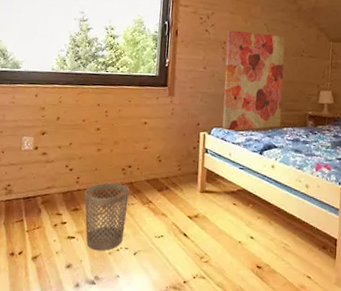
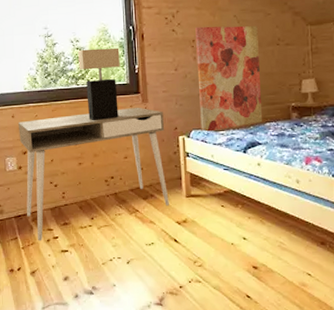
desk: none [37,99,188,225] -> present [17,107,169,241]
wastebasket: present [84,183,129,251] -> none [72,195,115,262]
table lamp: none [110,37,153,109] -> present [78,47,120,121]

